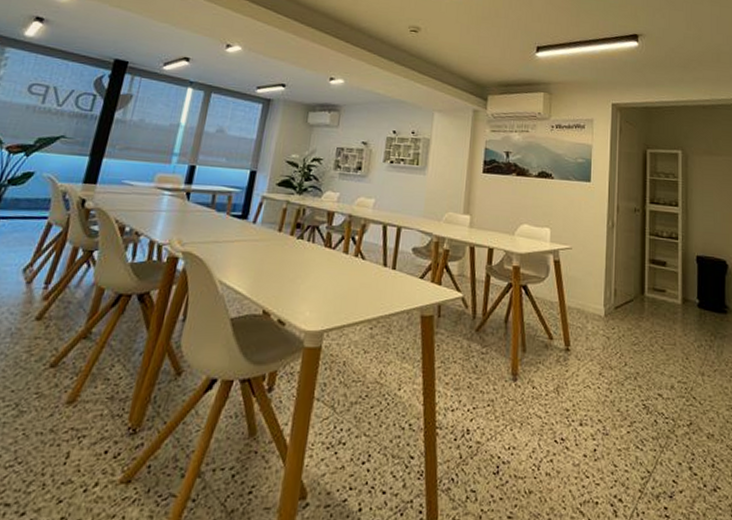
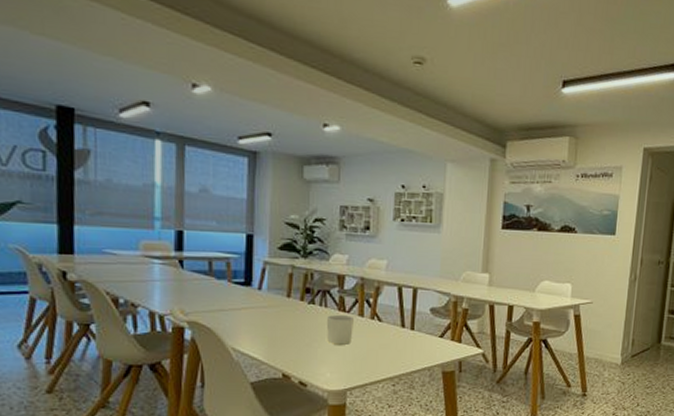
mug: none [310,250,338,282] -> present [327,314,354,345]

